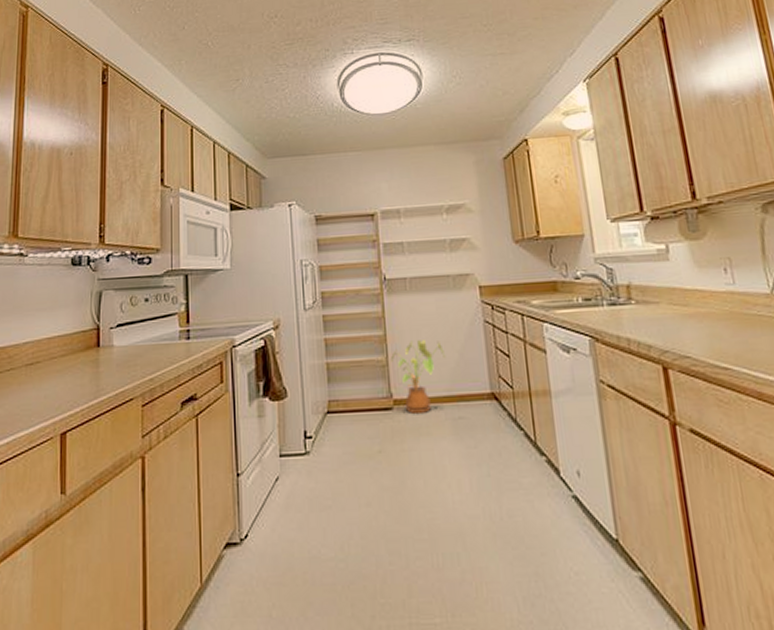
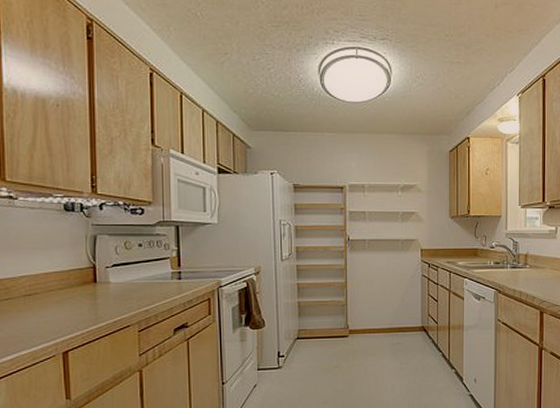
house plant: present [390,340,446,415] -> none [348,287,391,341]

